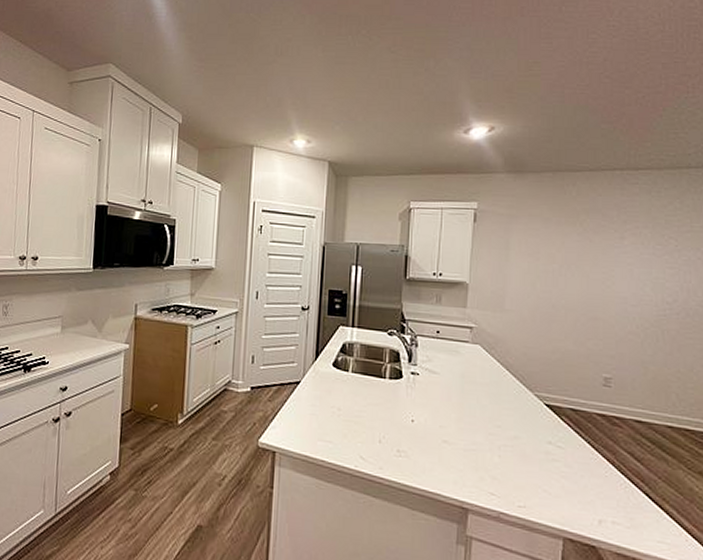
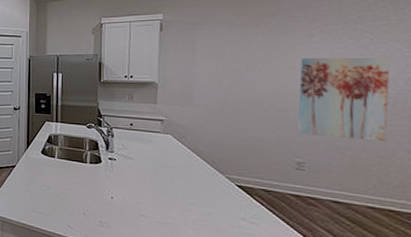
wall art: none [606,262,691,355] -> present [297,57,390,141]

